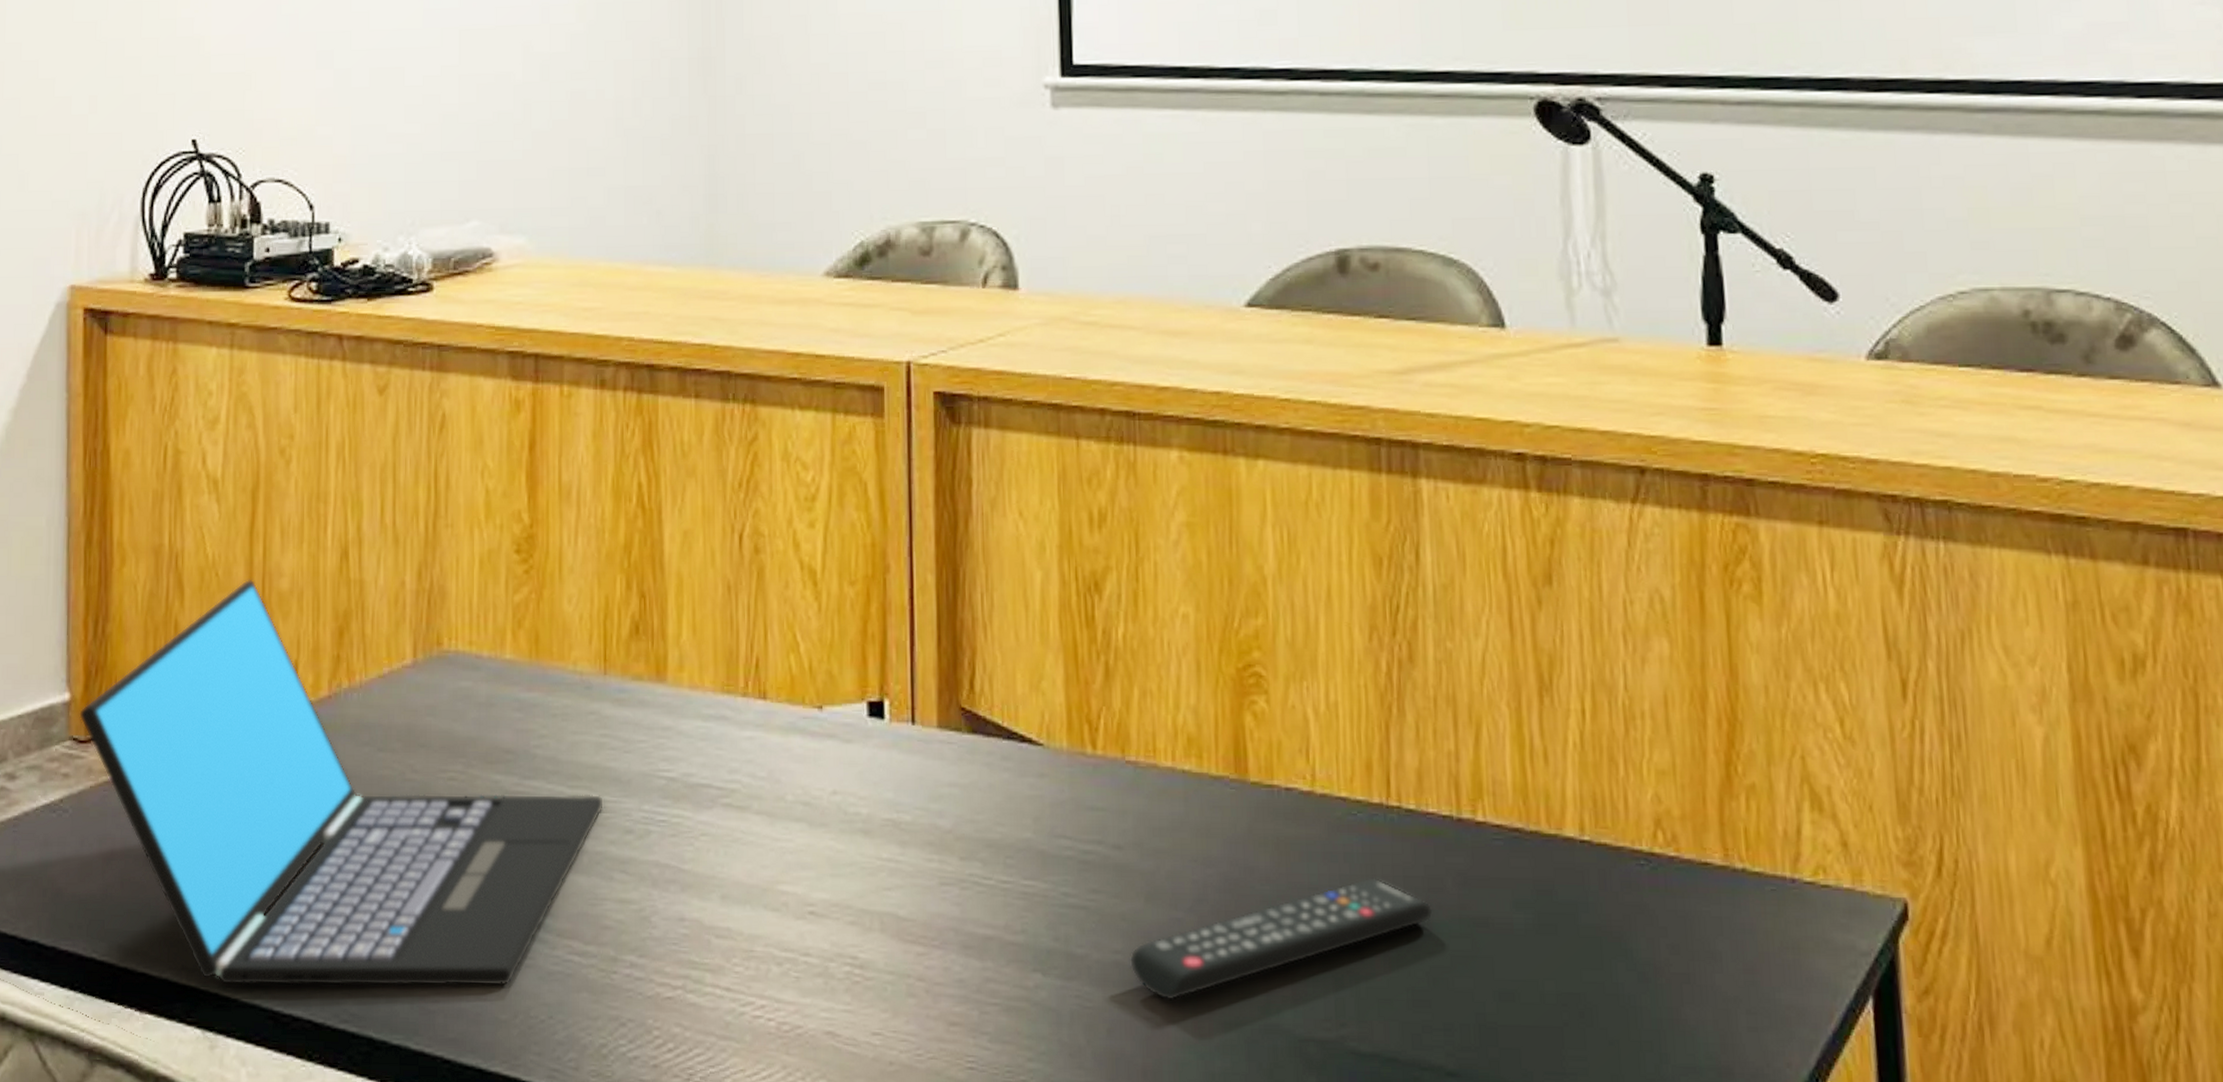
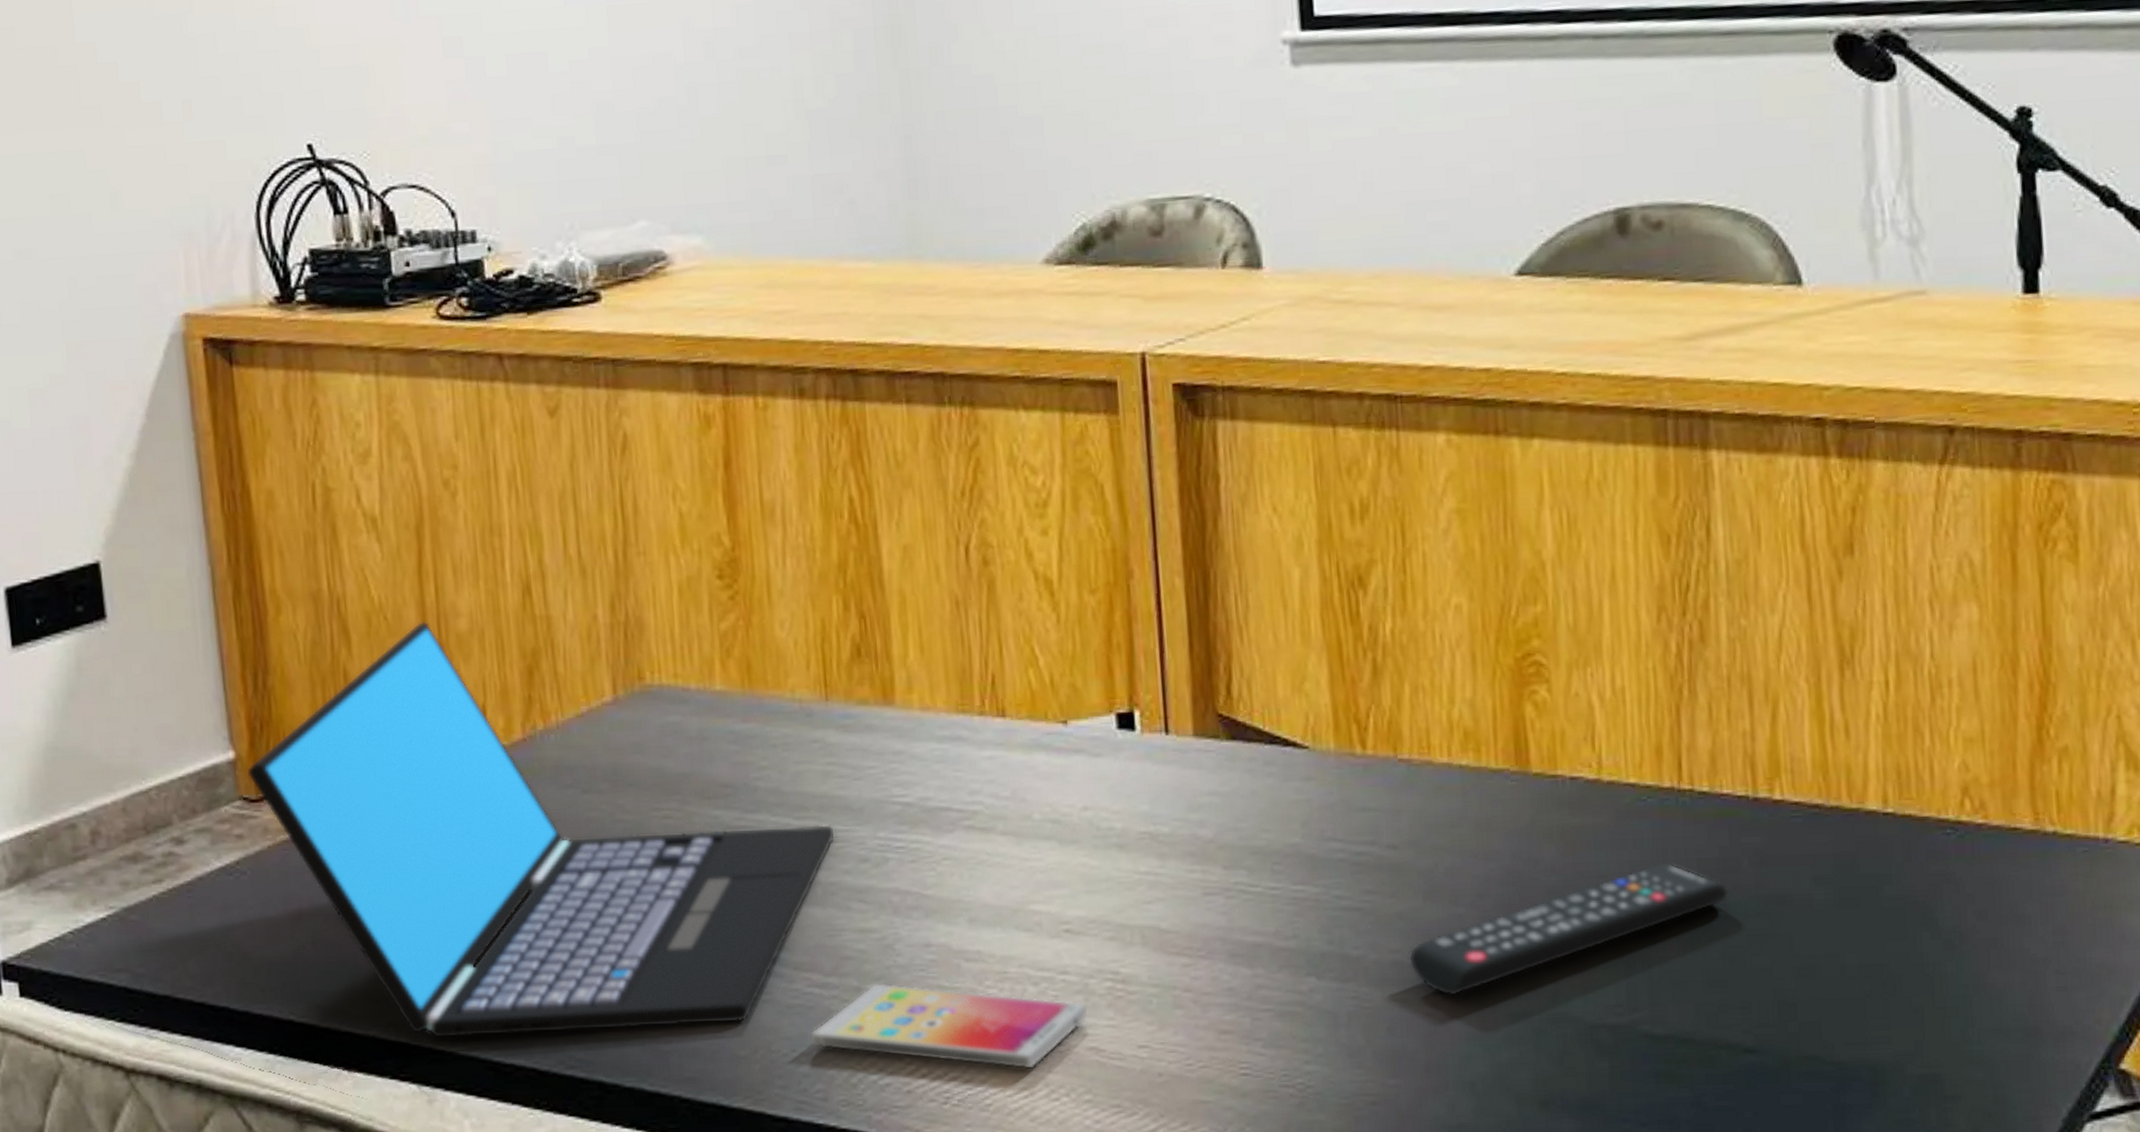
smartphone: none [567,954,827,1050] -> present [810,982,1088,1069]

